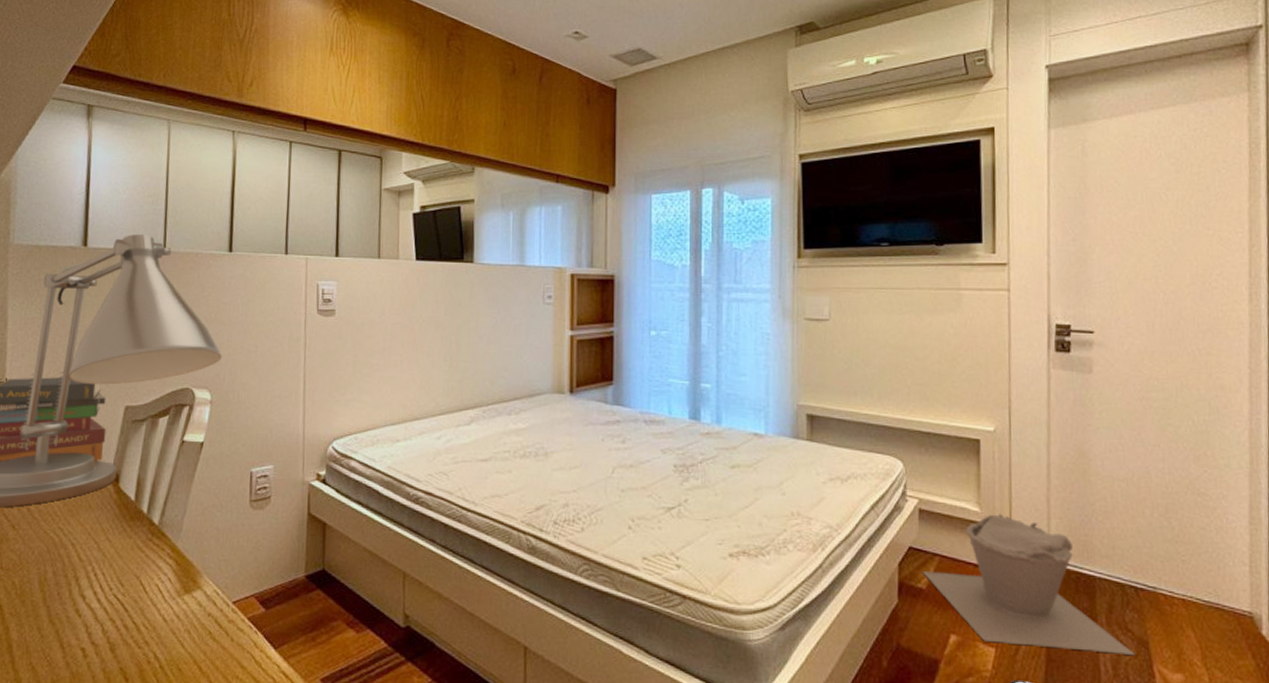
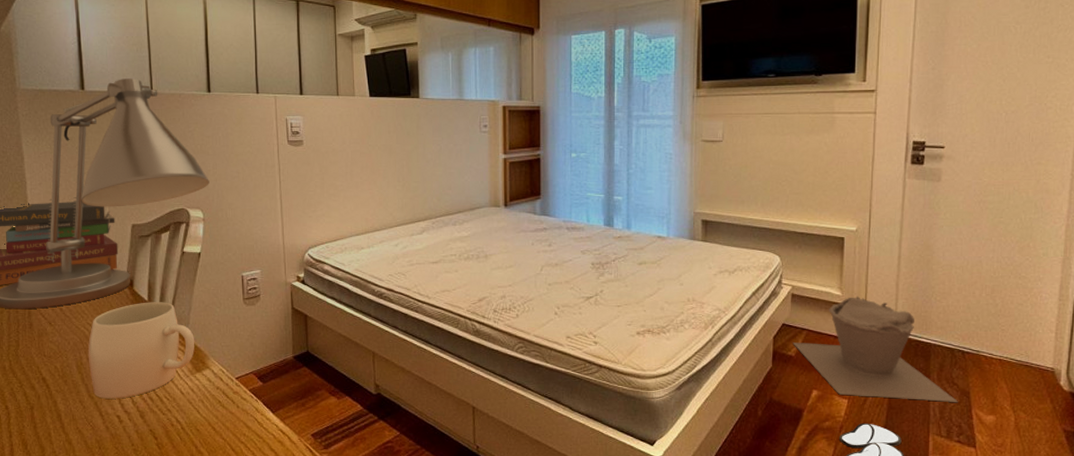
mug: none [54,502,187,626] -> present [87,302,195,399]

